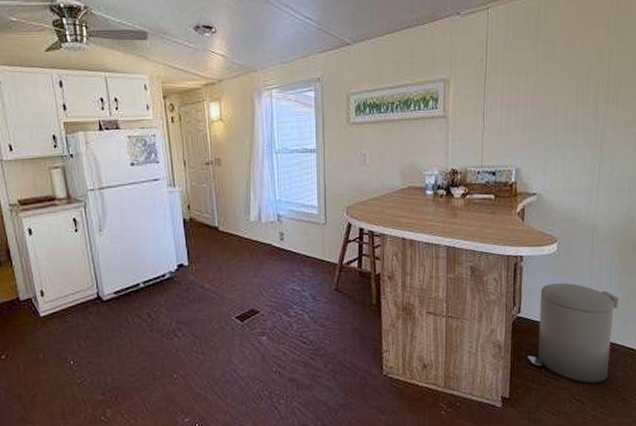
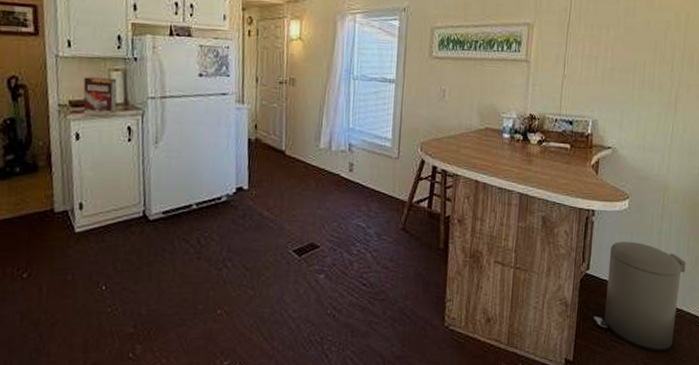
cereal box: none [28,175,62,212] -> present [83,76,118,118]

